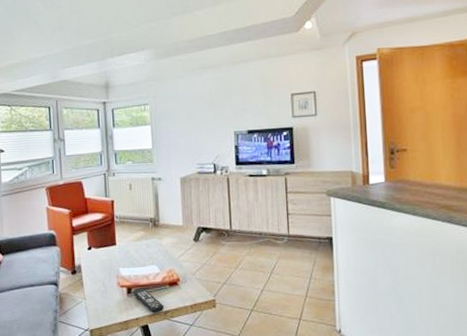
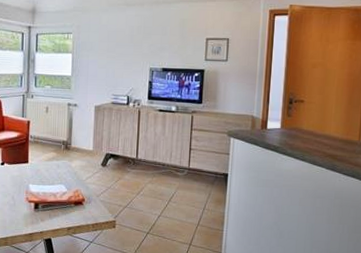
remote control: present [133,288,164,313] -> none [40,204,68,229]

